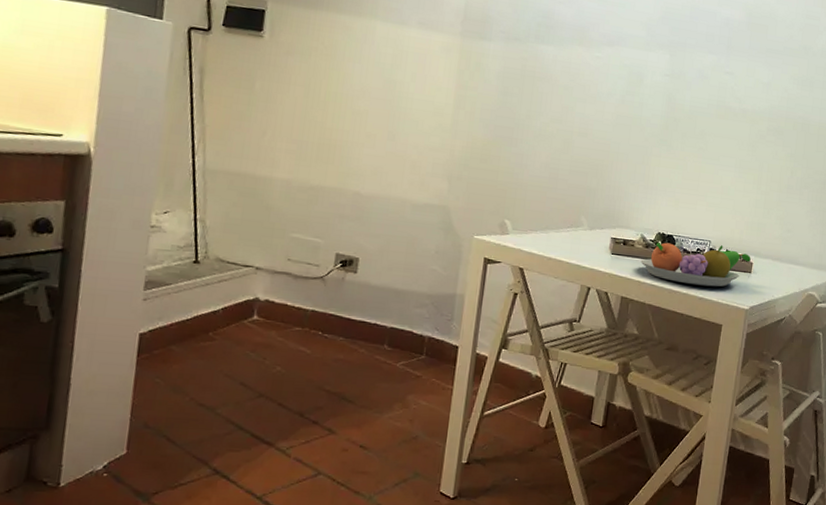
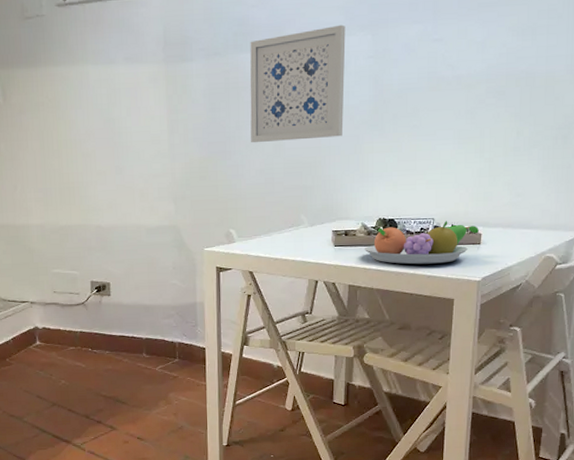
wall art: none [540,35,647,145] -> present [250,24,346,143]

